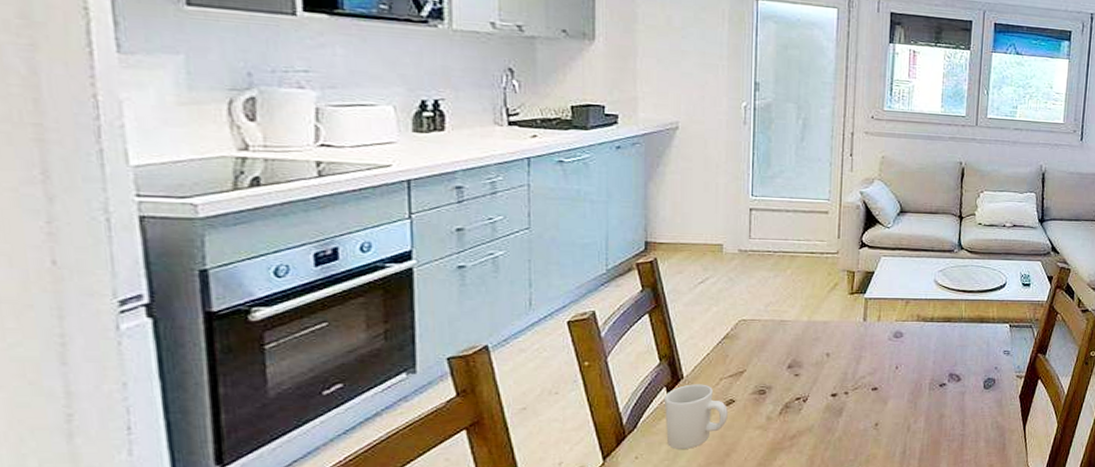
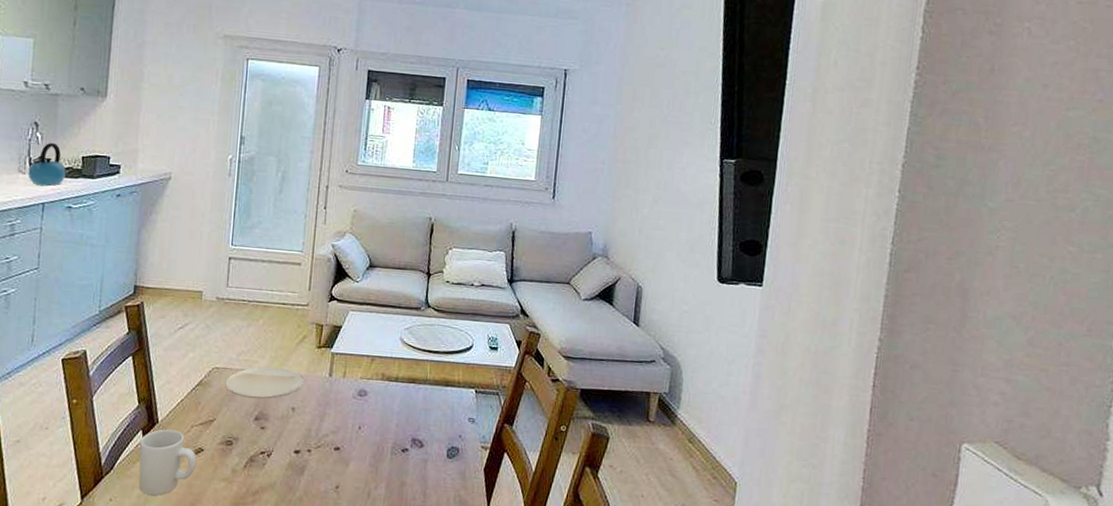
kettle: none [506,91,553,139] -> present [28,143,66,186]
plate: none [754,315,837,348] -> present [225,366,303,399]

